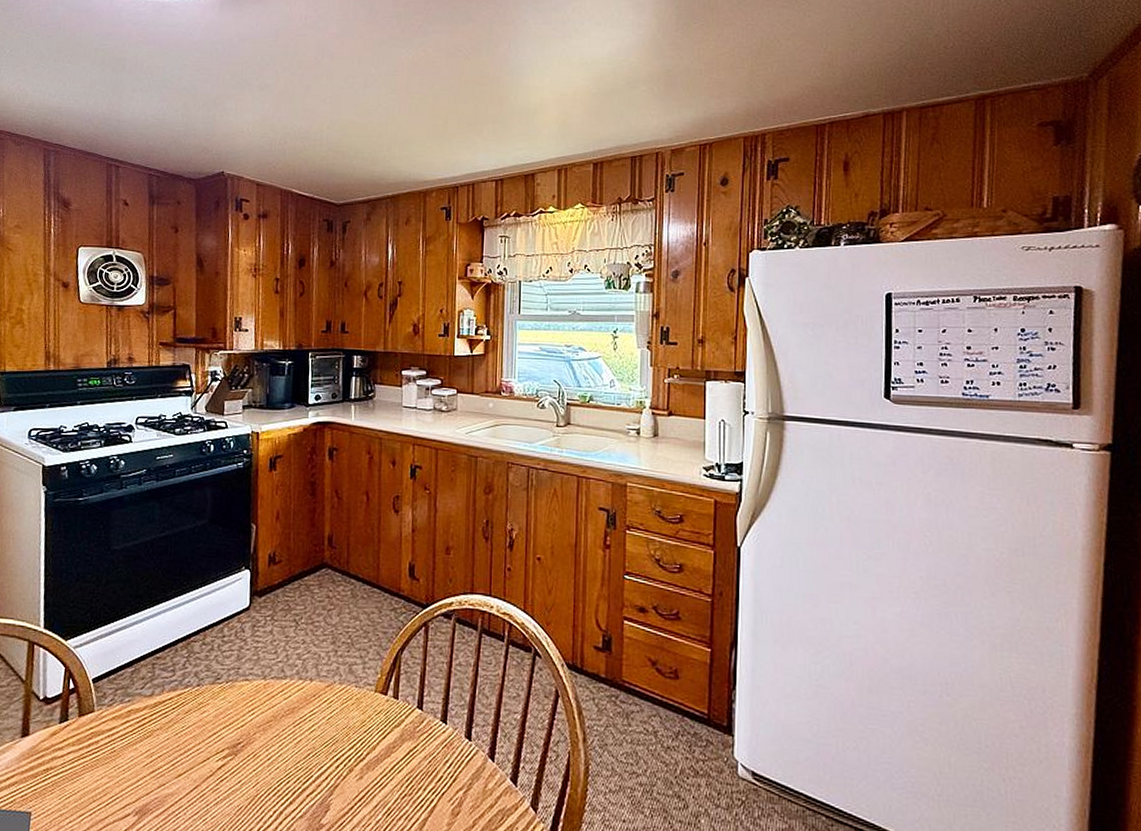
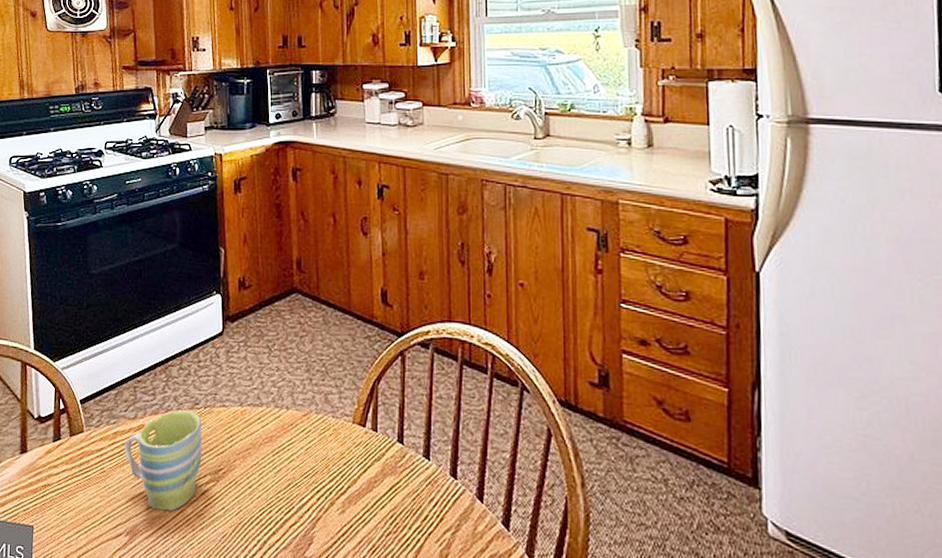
mug: none [138,685,223,788] -> present [124,410,202,512]

